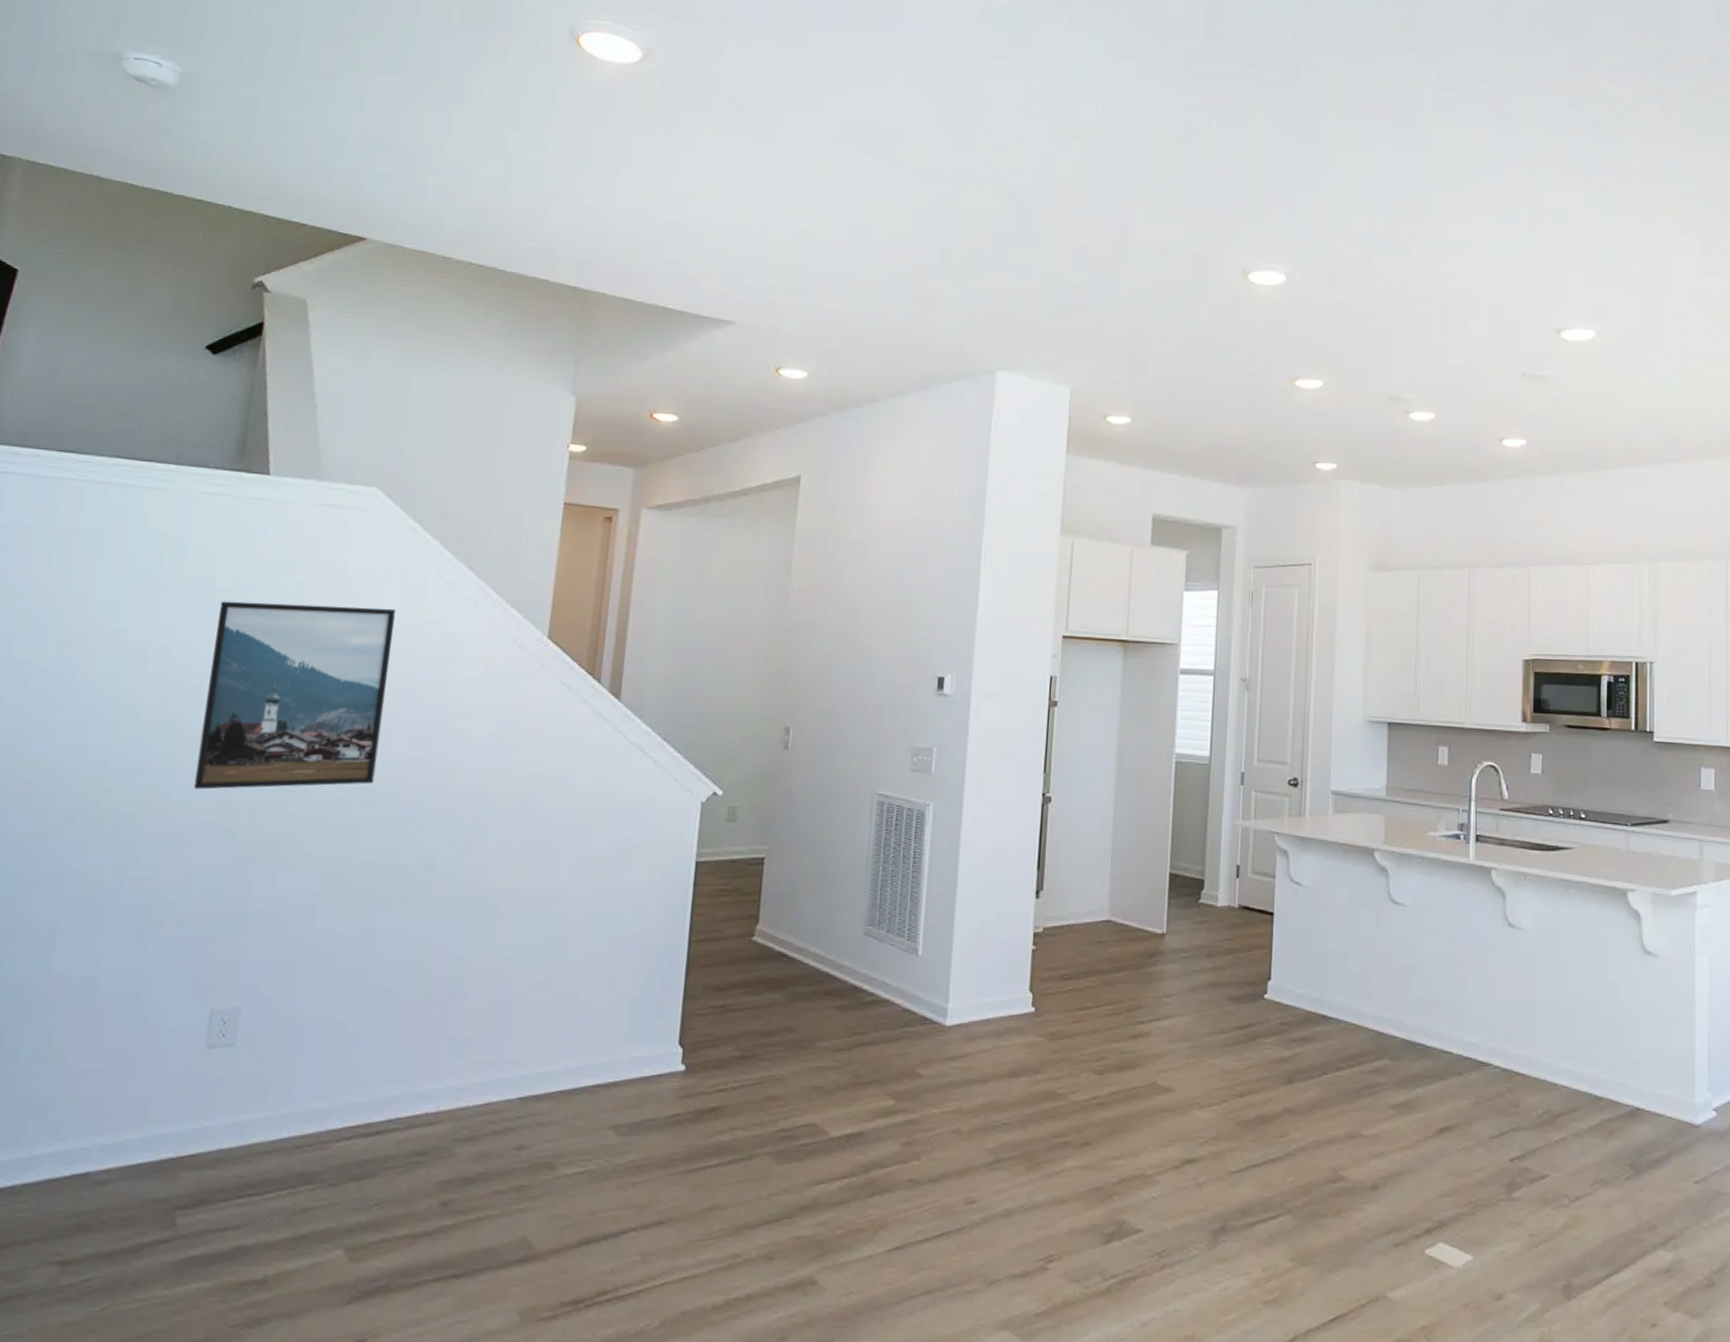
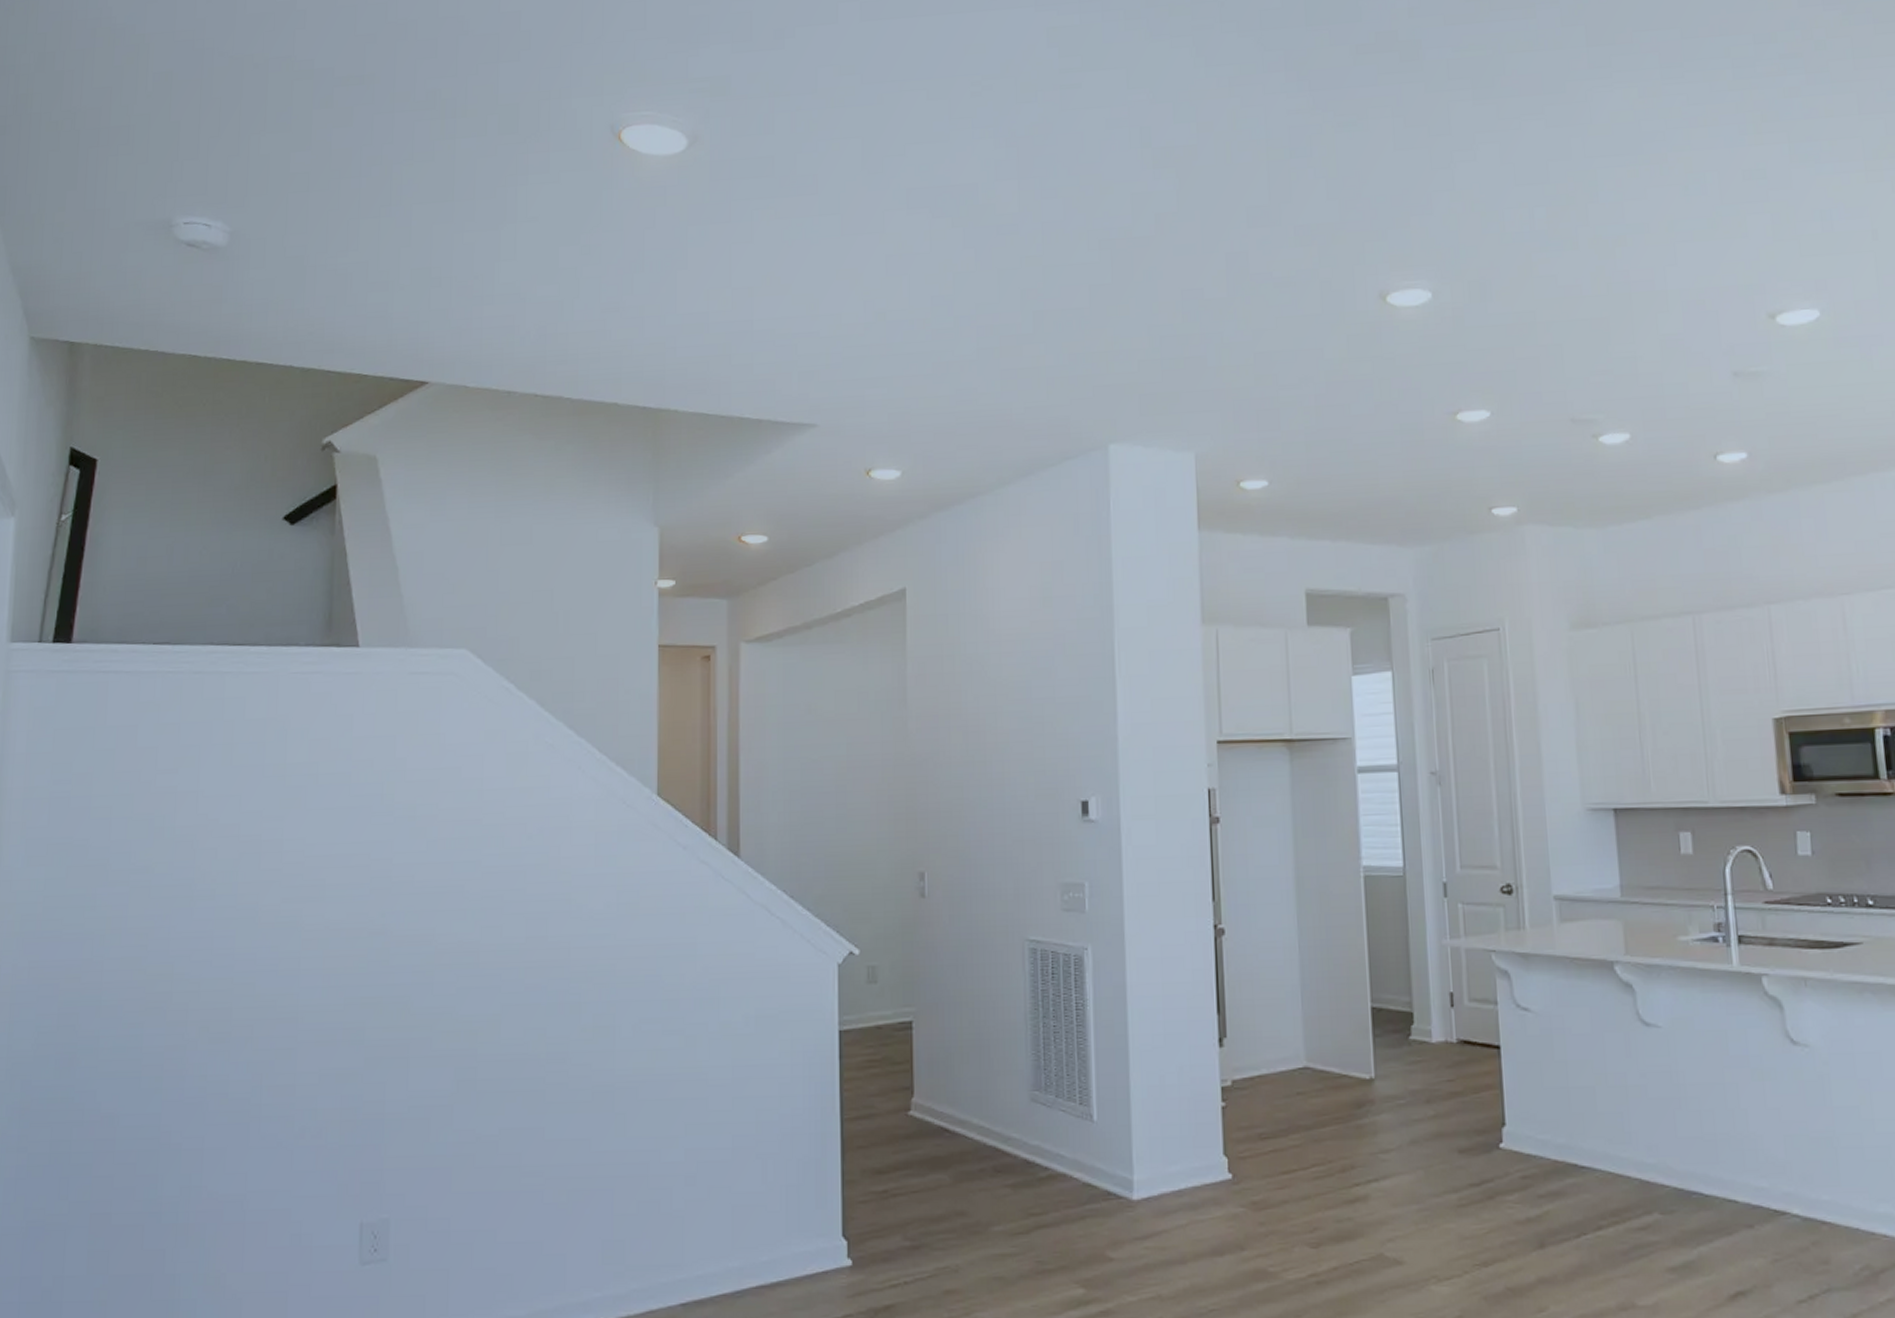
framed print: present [193,601,395,790] -> none [319,778,500,989]

